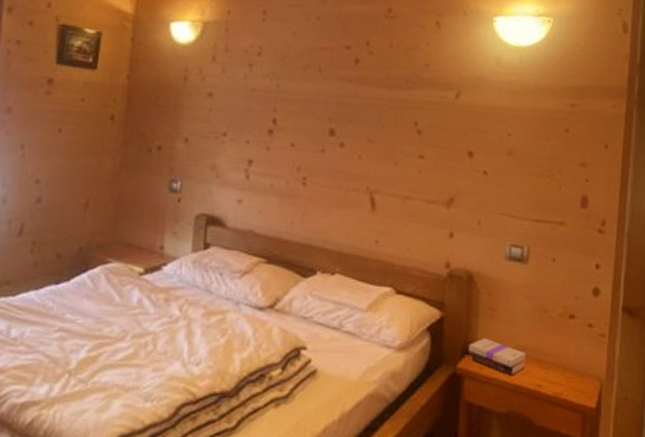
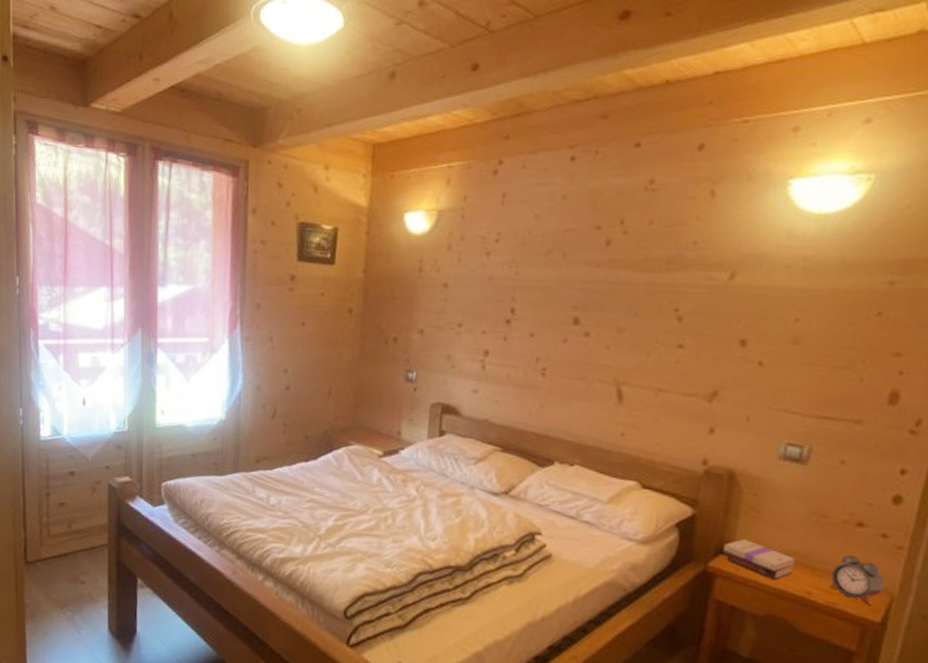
alarm clock: none [554,345,595,393] -> present [829,554,885,606]

